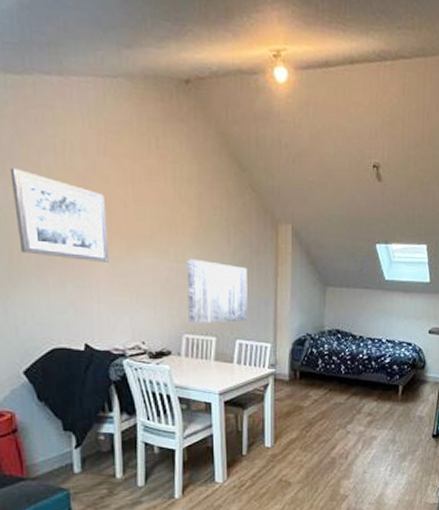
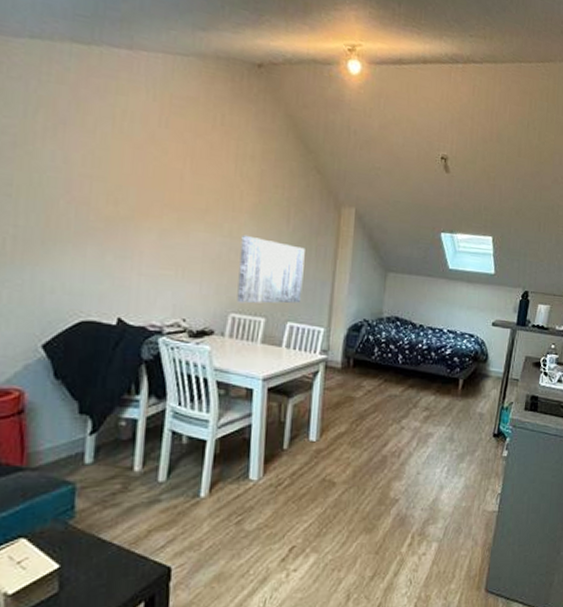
wall art: present [10,168,109,262] -> none [59,133,160,234]

